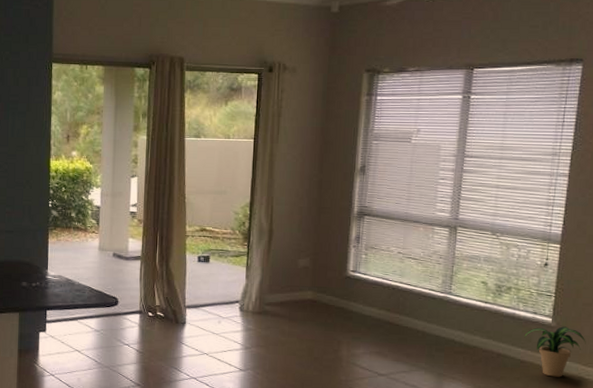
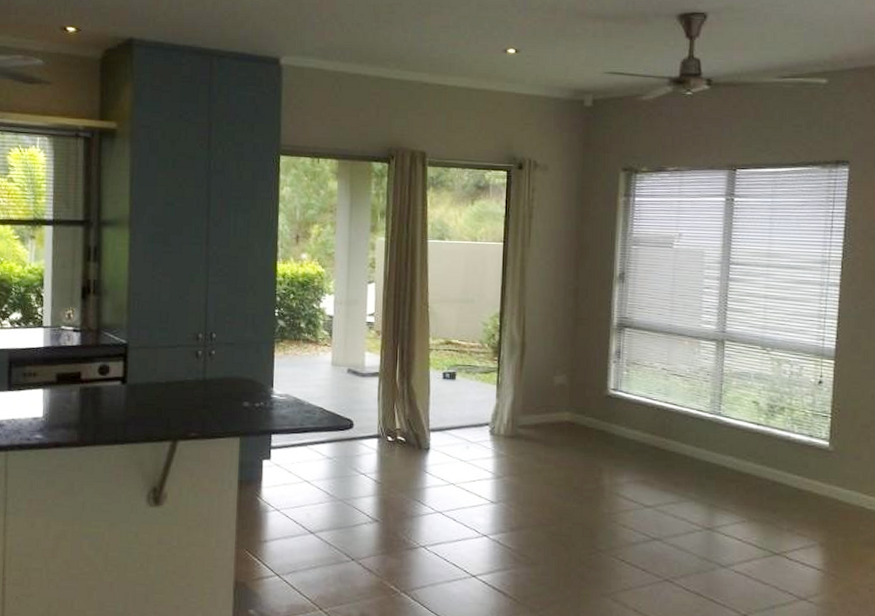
potted plant: present [524,326,586,377] -> none [800,450,866,508]

